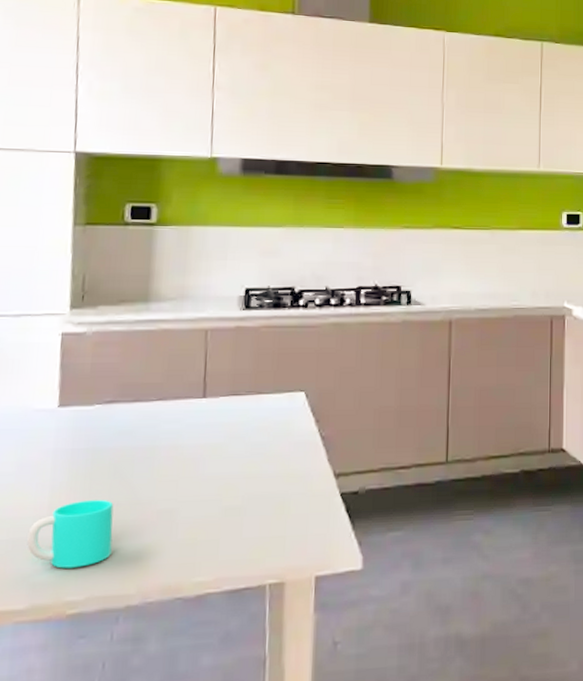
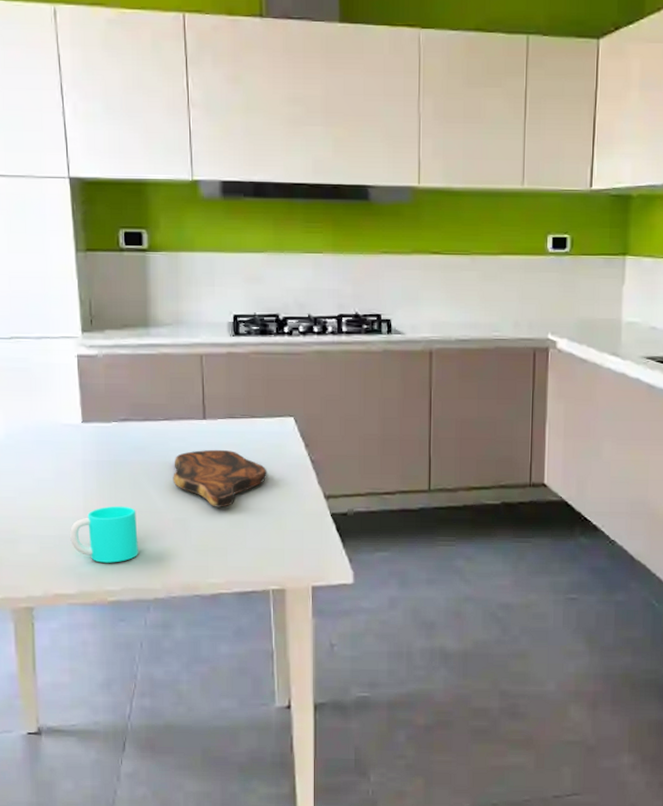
cutting board: none [161,429,272,494] -> present [173,449,267,507]

